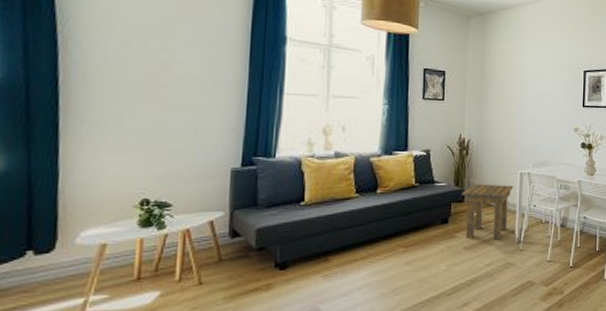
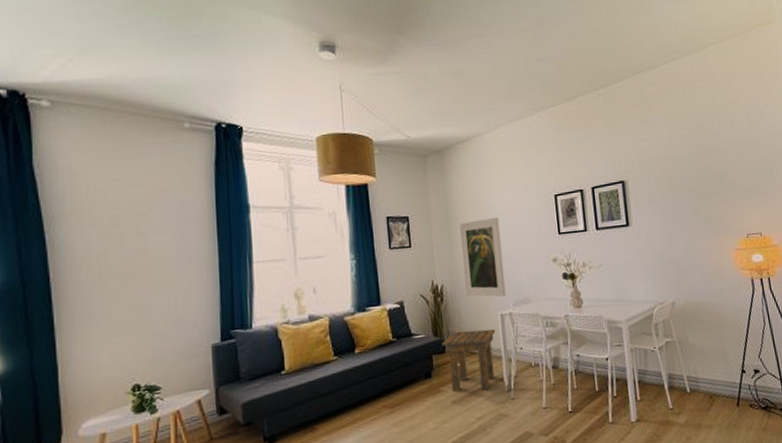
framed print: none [491,83,530,157] -> present [460,216,507,297]

